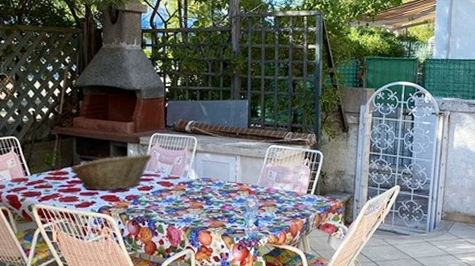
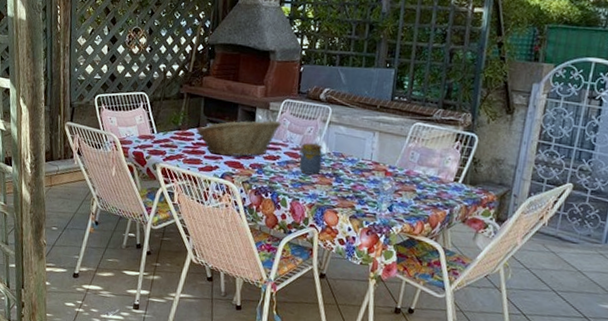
jar: none [170,171,192,201] -> present [298,143,323,175]

